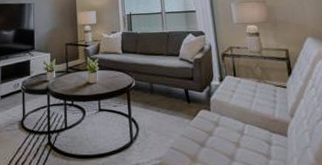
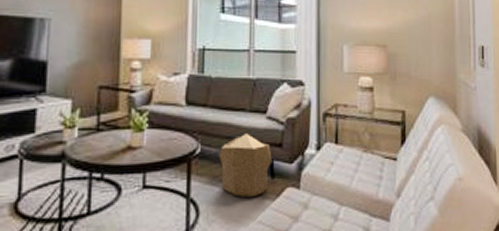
pouf: none [148,71,187,118] -> present [219,133,272,198]

